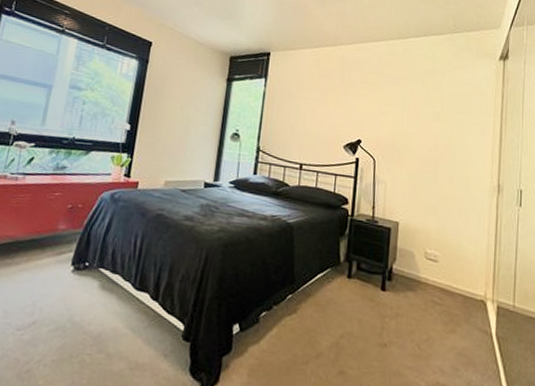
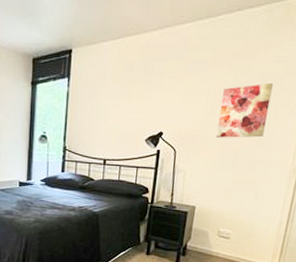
wall art: none [414,101,463,153] -> present [216,83,273,138]

